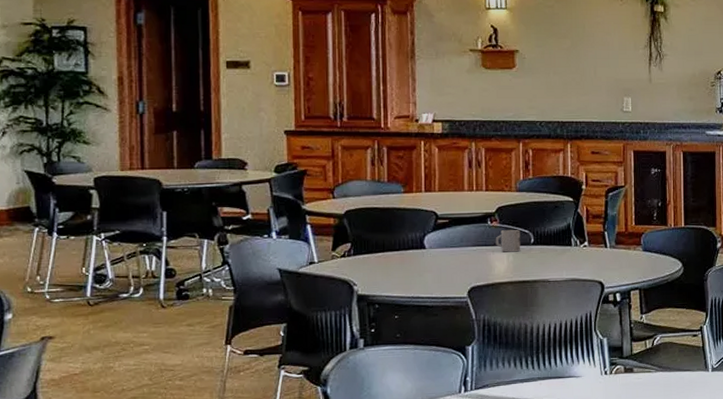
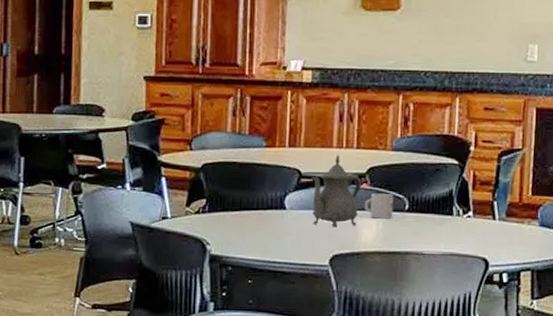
teapot: none [447,196,492,262] -> present [312,154,361,227]

